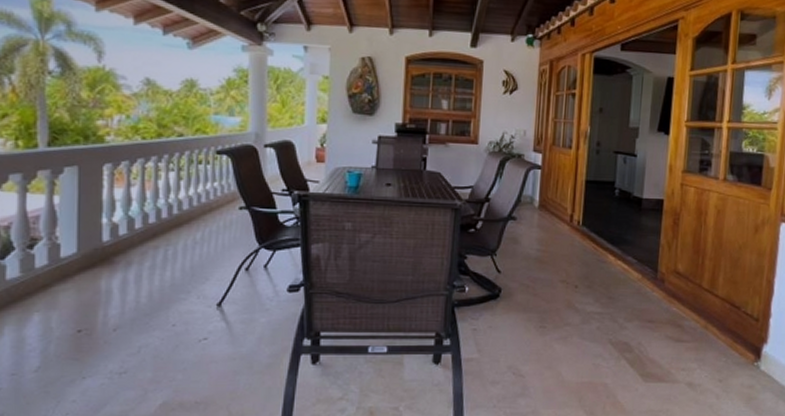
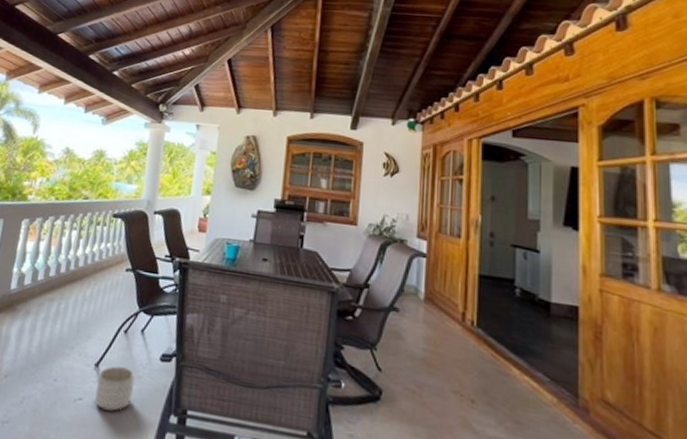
planter: none [222,303,262,345] -> present [95,366,135,412]

